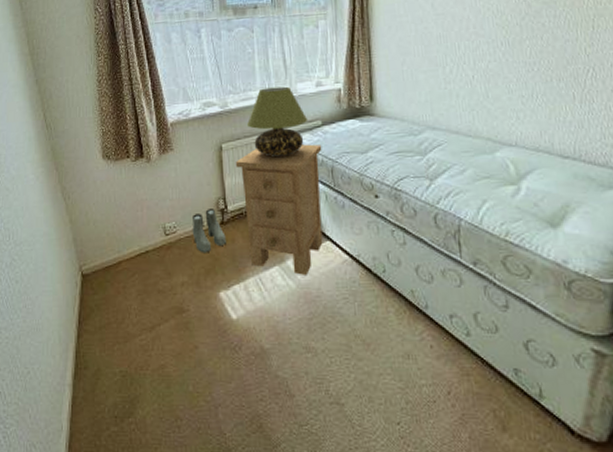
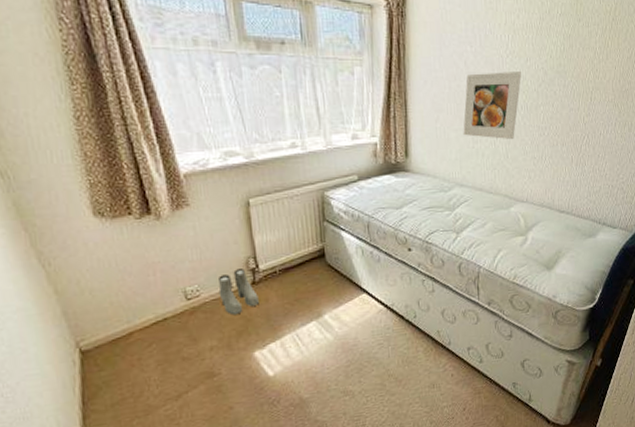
nightstand: present [235,144,323,275] -> none [266,199,360,328]
table lamp: present [247,86,308,157] -> none [278,137,344,212]
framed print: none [433,7,499,78] -> present [463,72,521,139]

